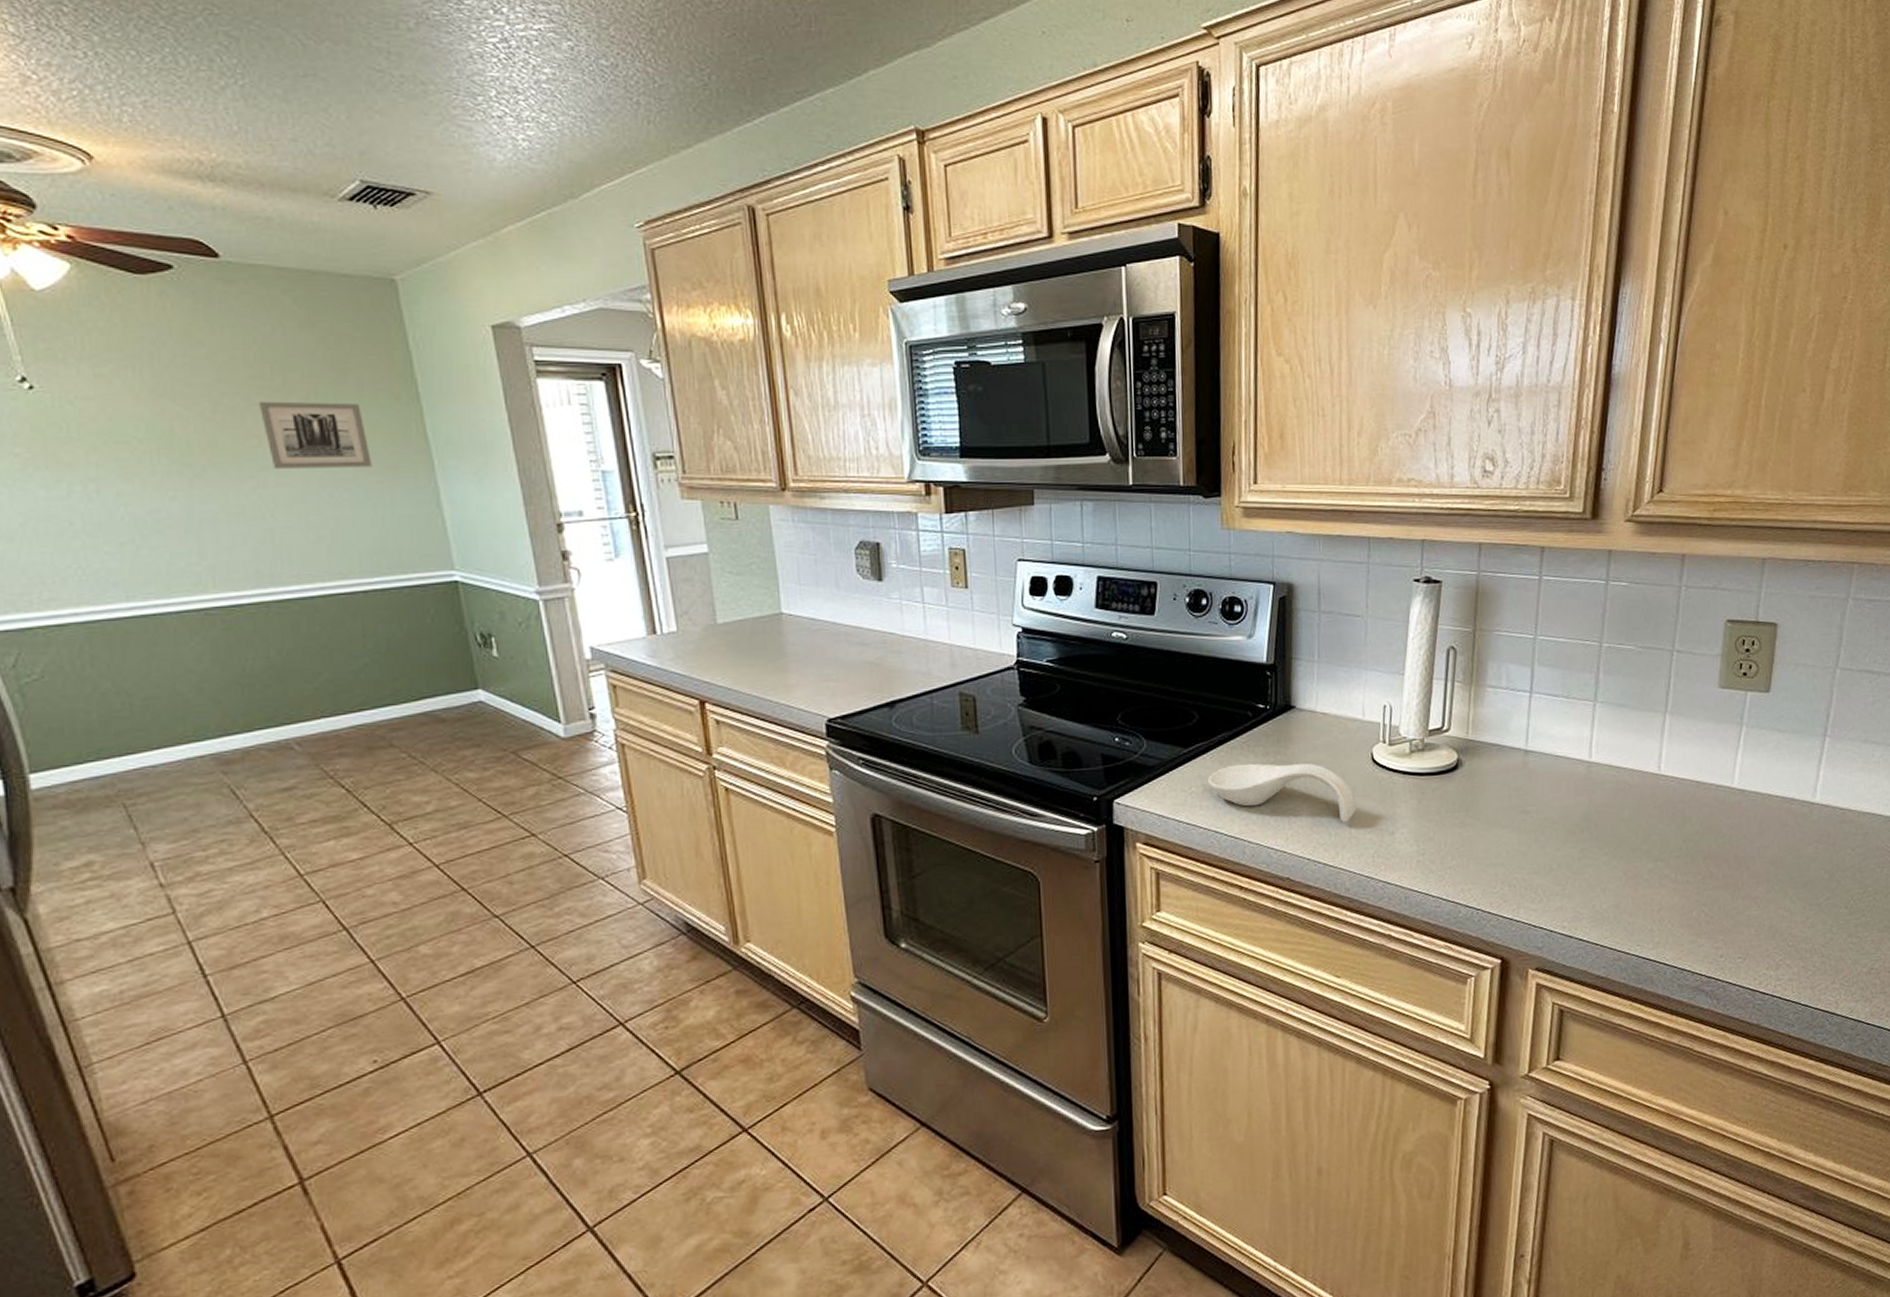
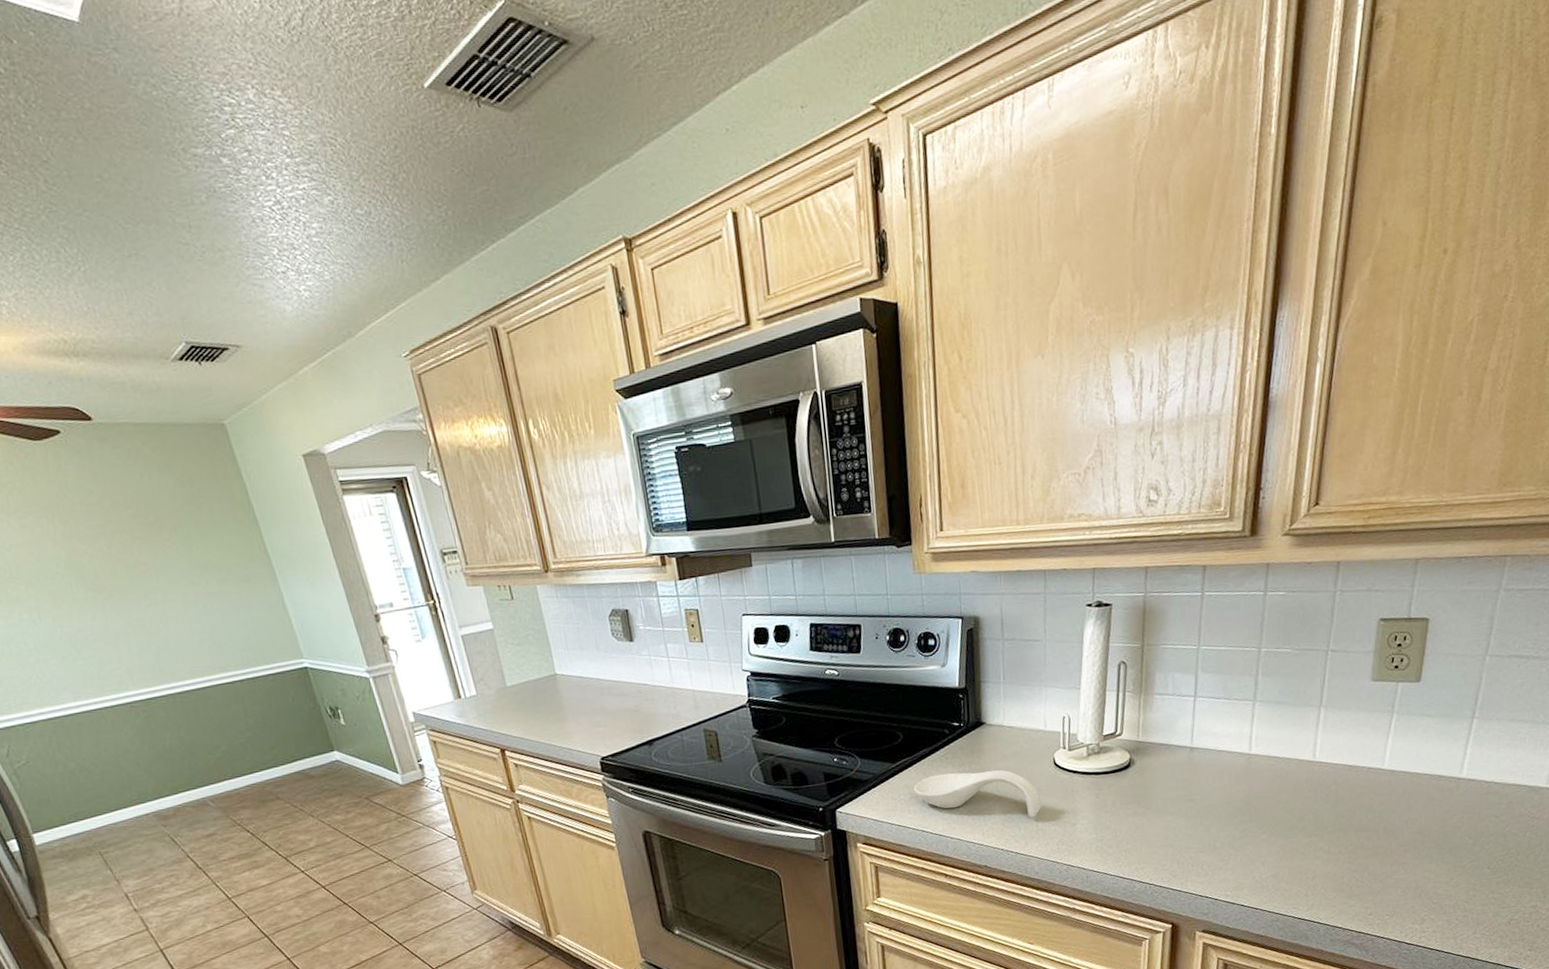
wall art: present [258,401,372,469] -> none [140,530,231,589]

